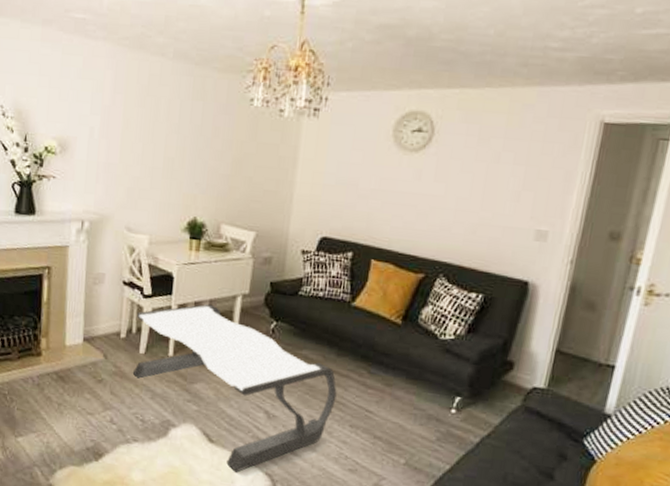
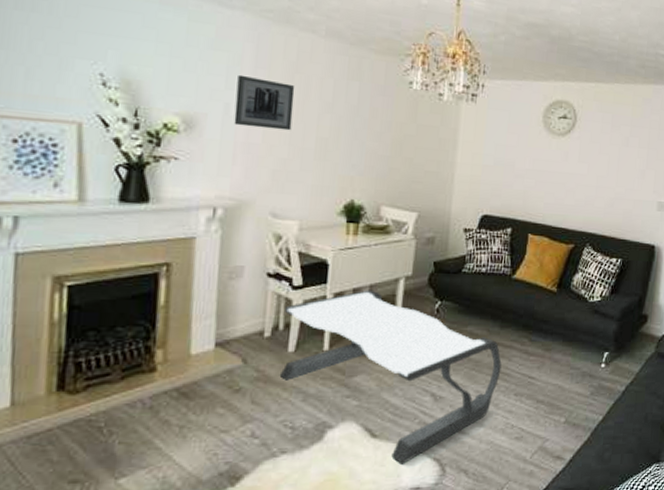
wall art: none [97,100,147,151] -> present [234,74,295,131]

